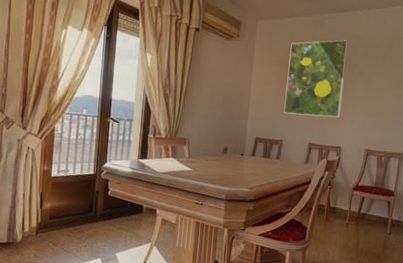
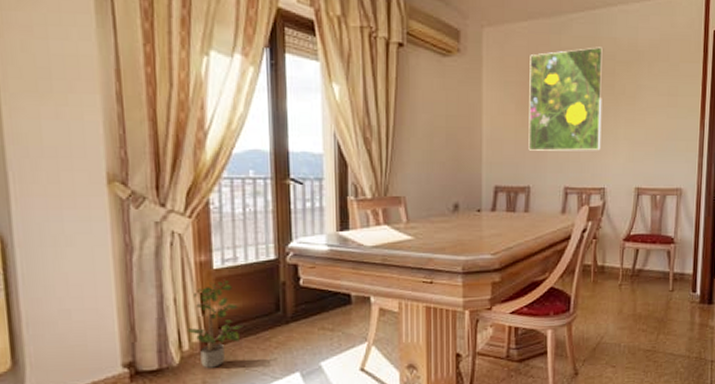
potted plant: none [29,184,67,247] -> present [188,279,243,368]

